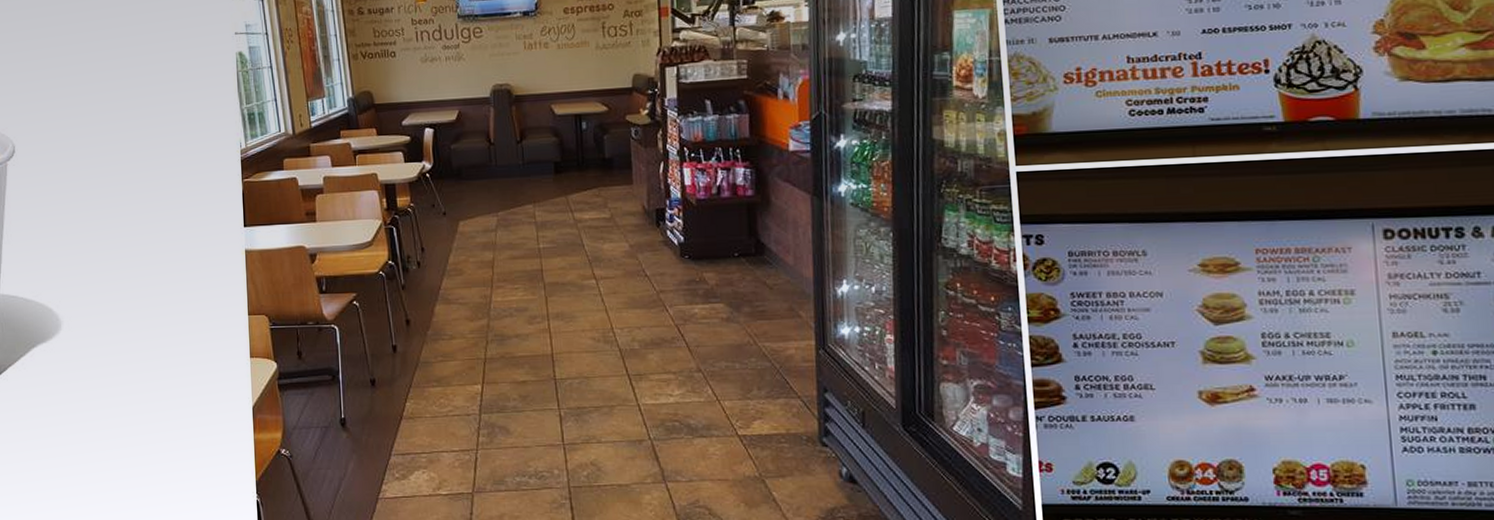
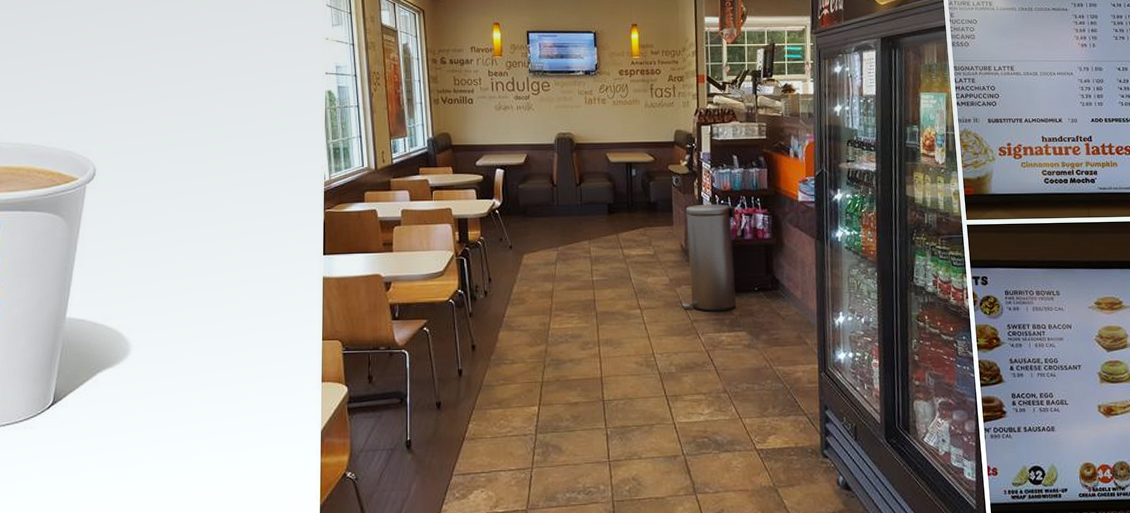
pedal bin: none [644,157,711,281] -> present [681,204,736,312]

